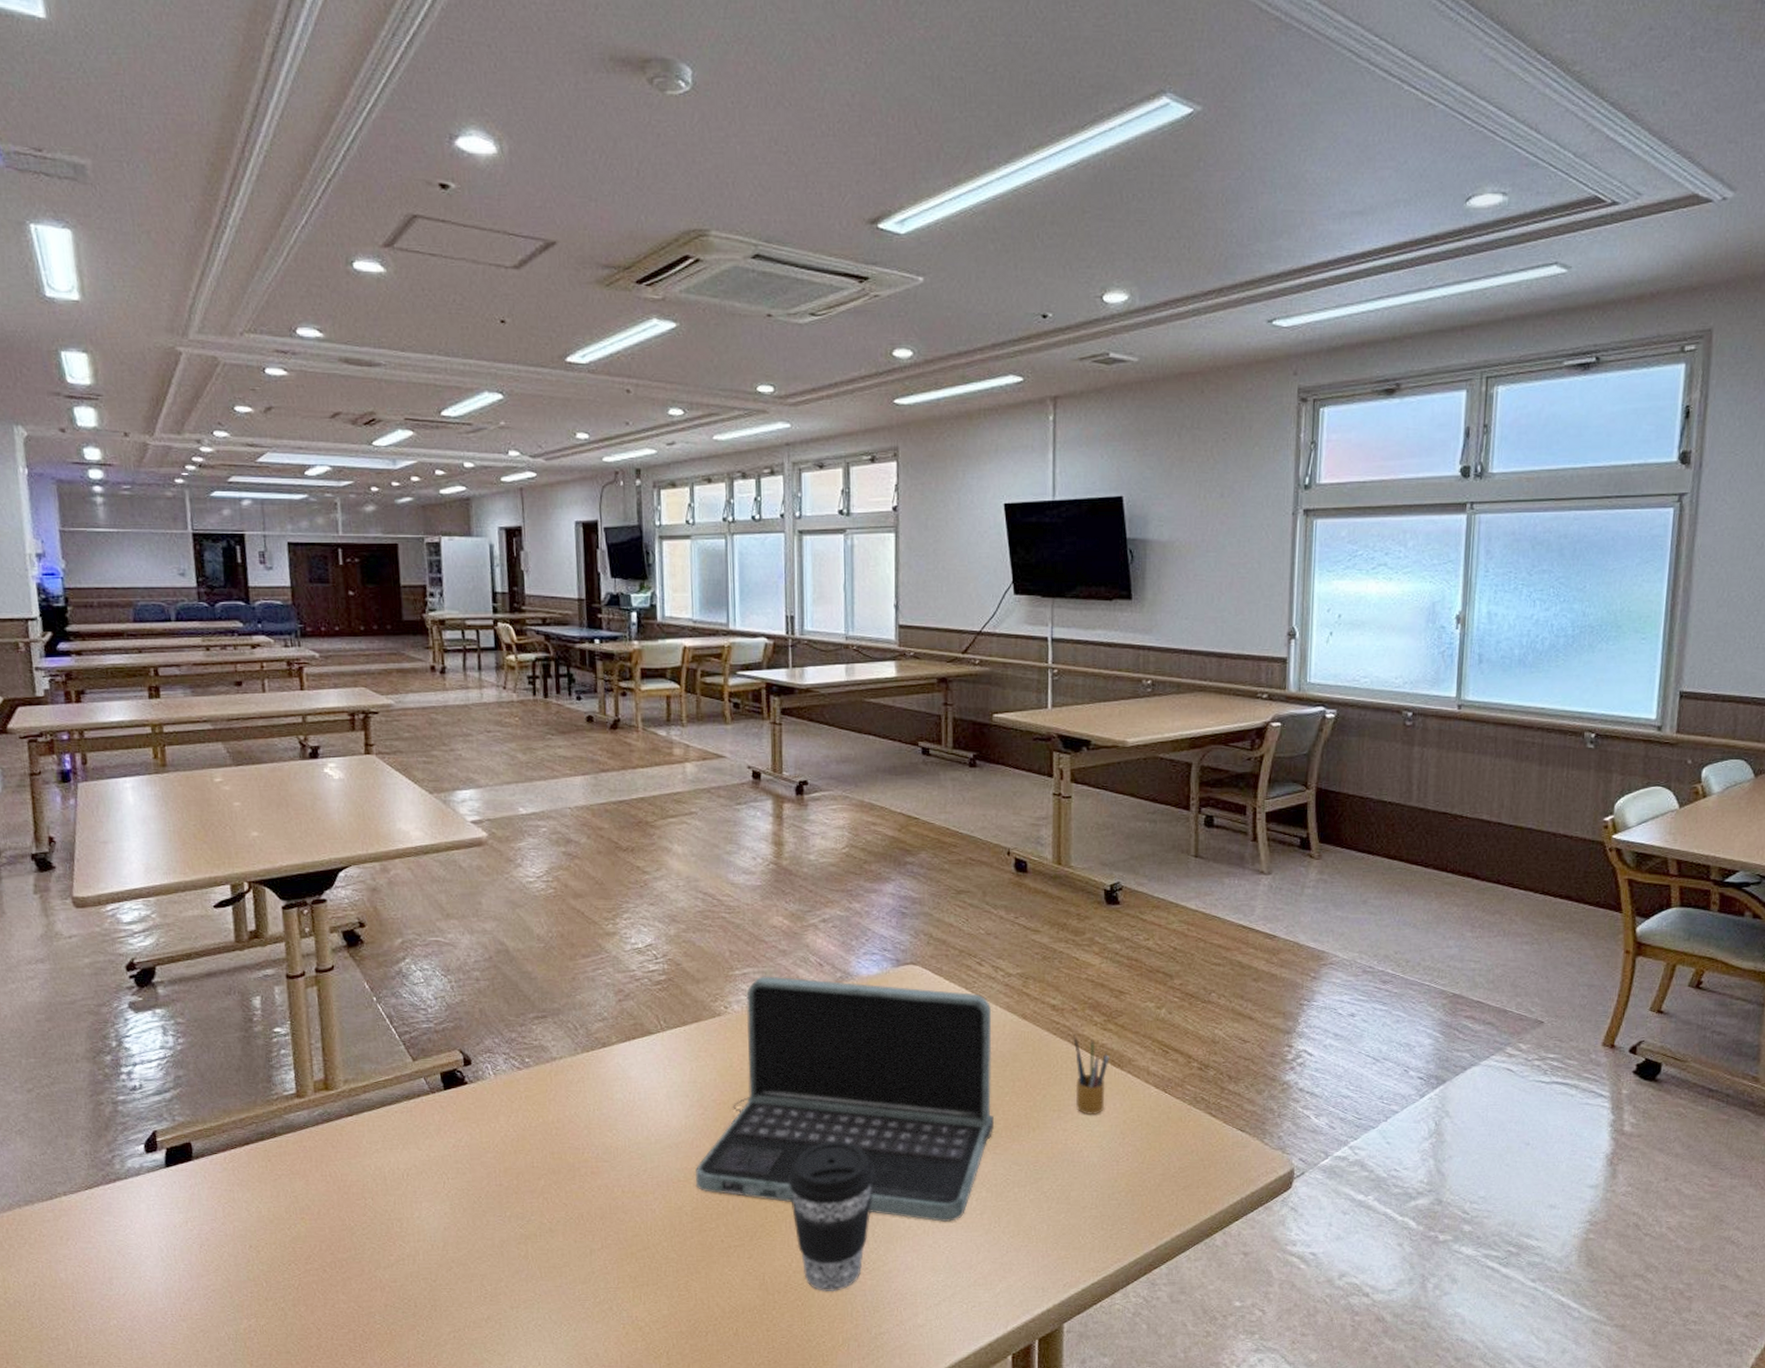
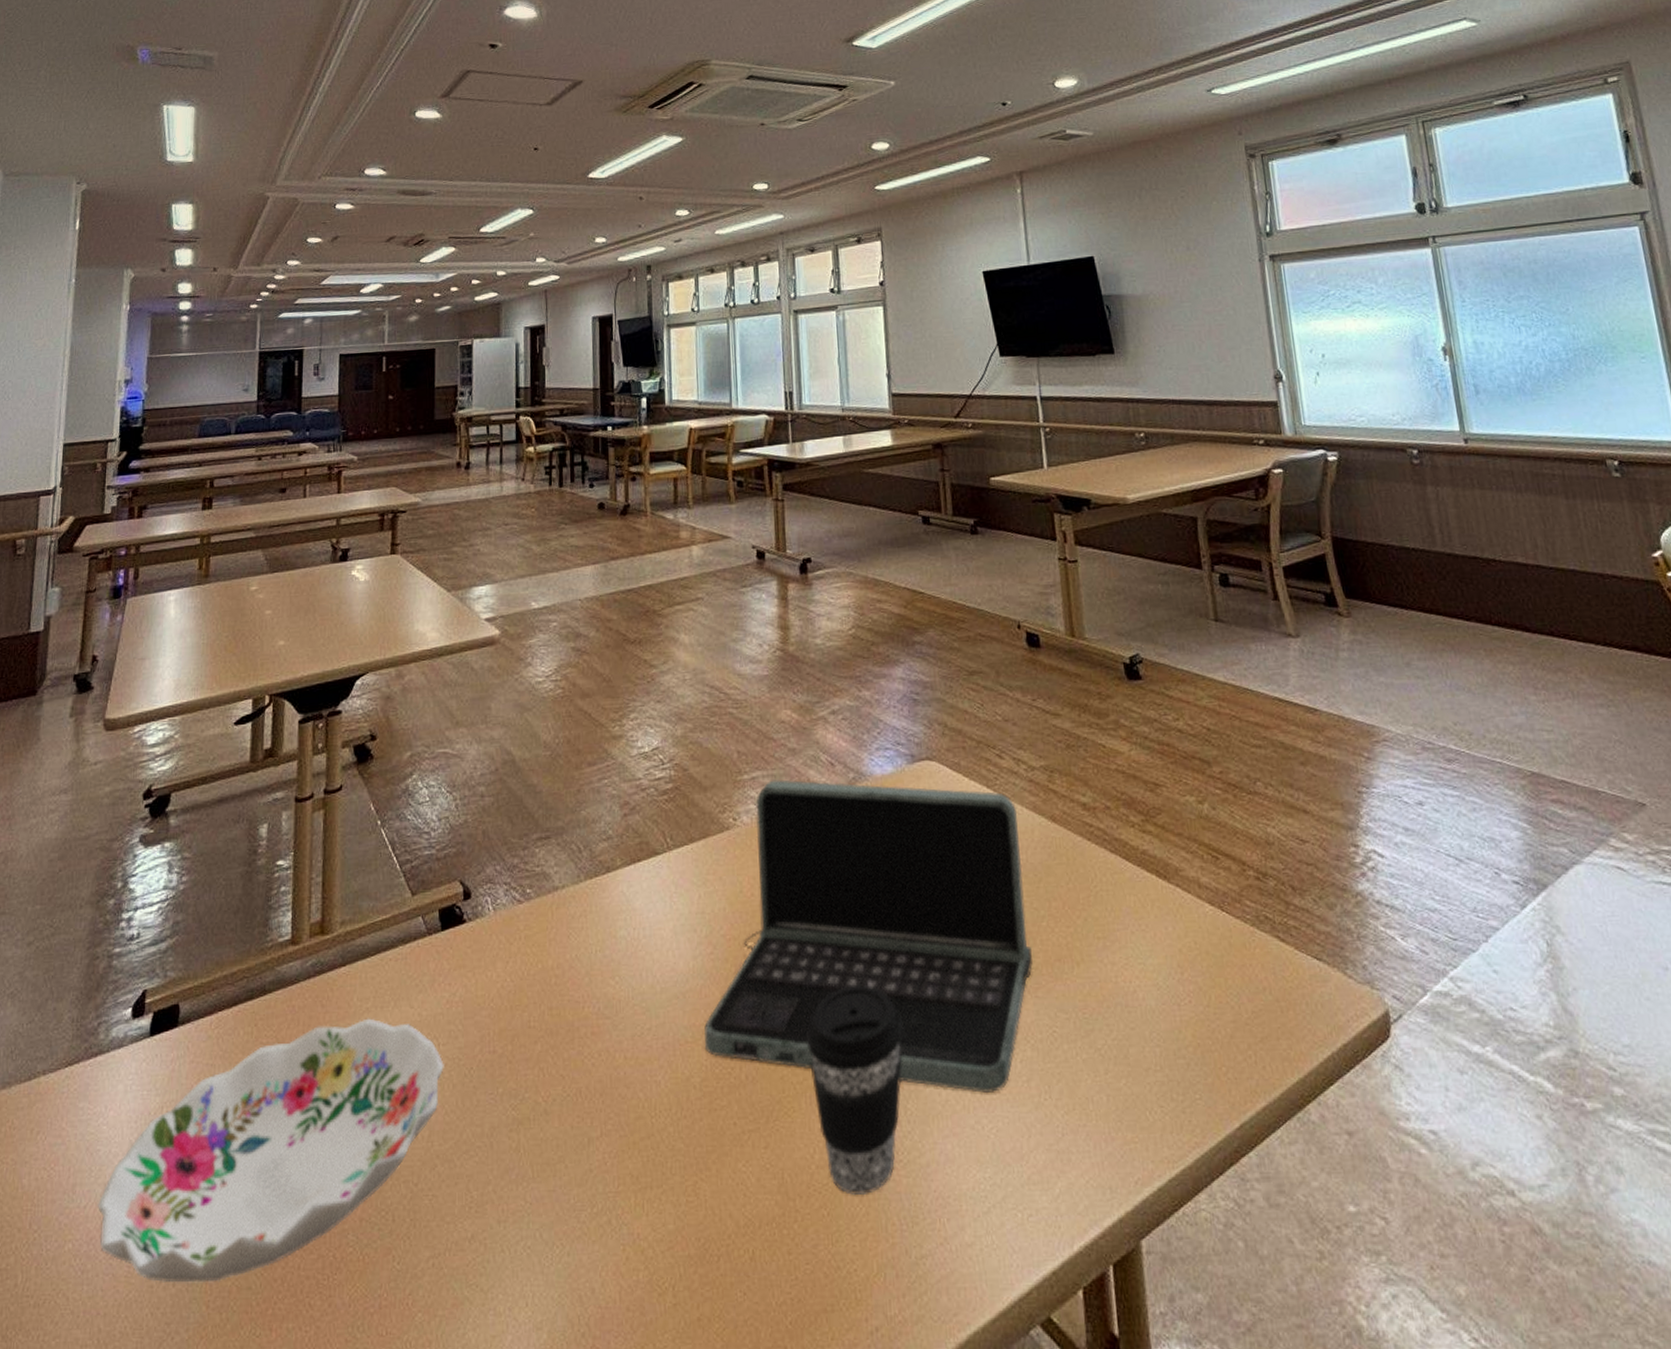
decorative bowl: none [135,1157,454,1349] -> present [96,1018,444,1283]
pencil box: present [1073,1034,1110,1116] -> none [1109,839,1155,944]

